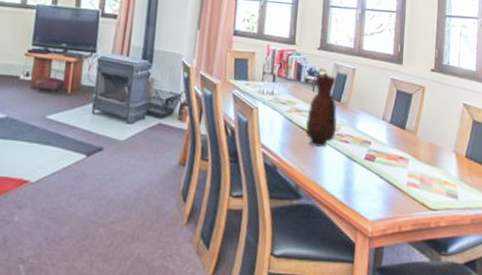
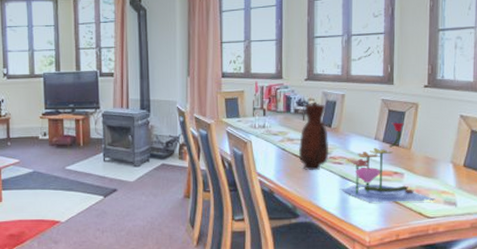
flower: none [344,102,439,191] -> present [339,121,436,203]

